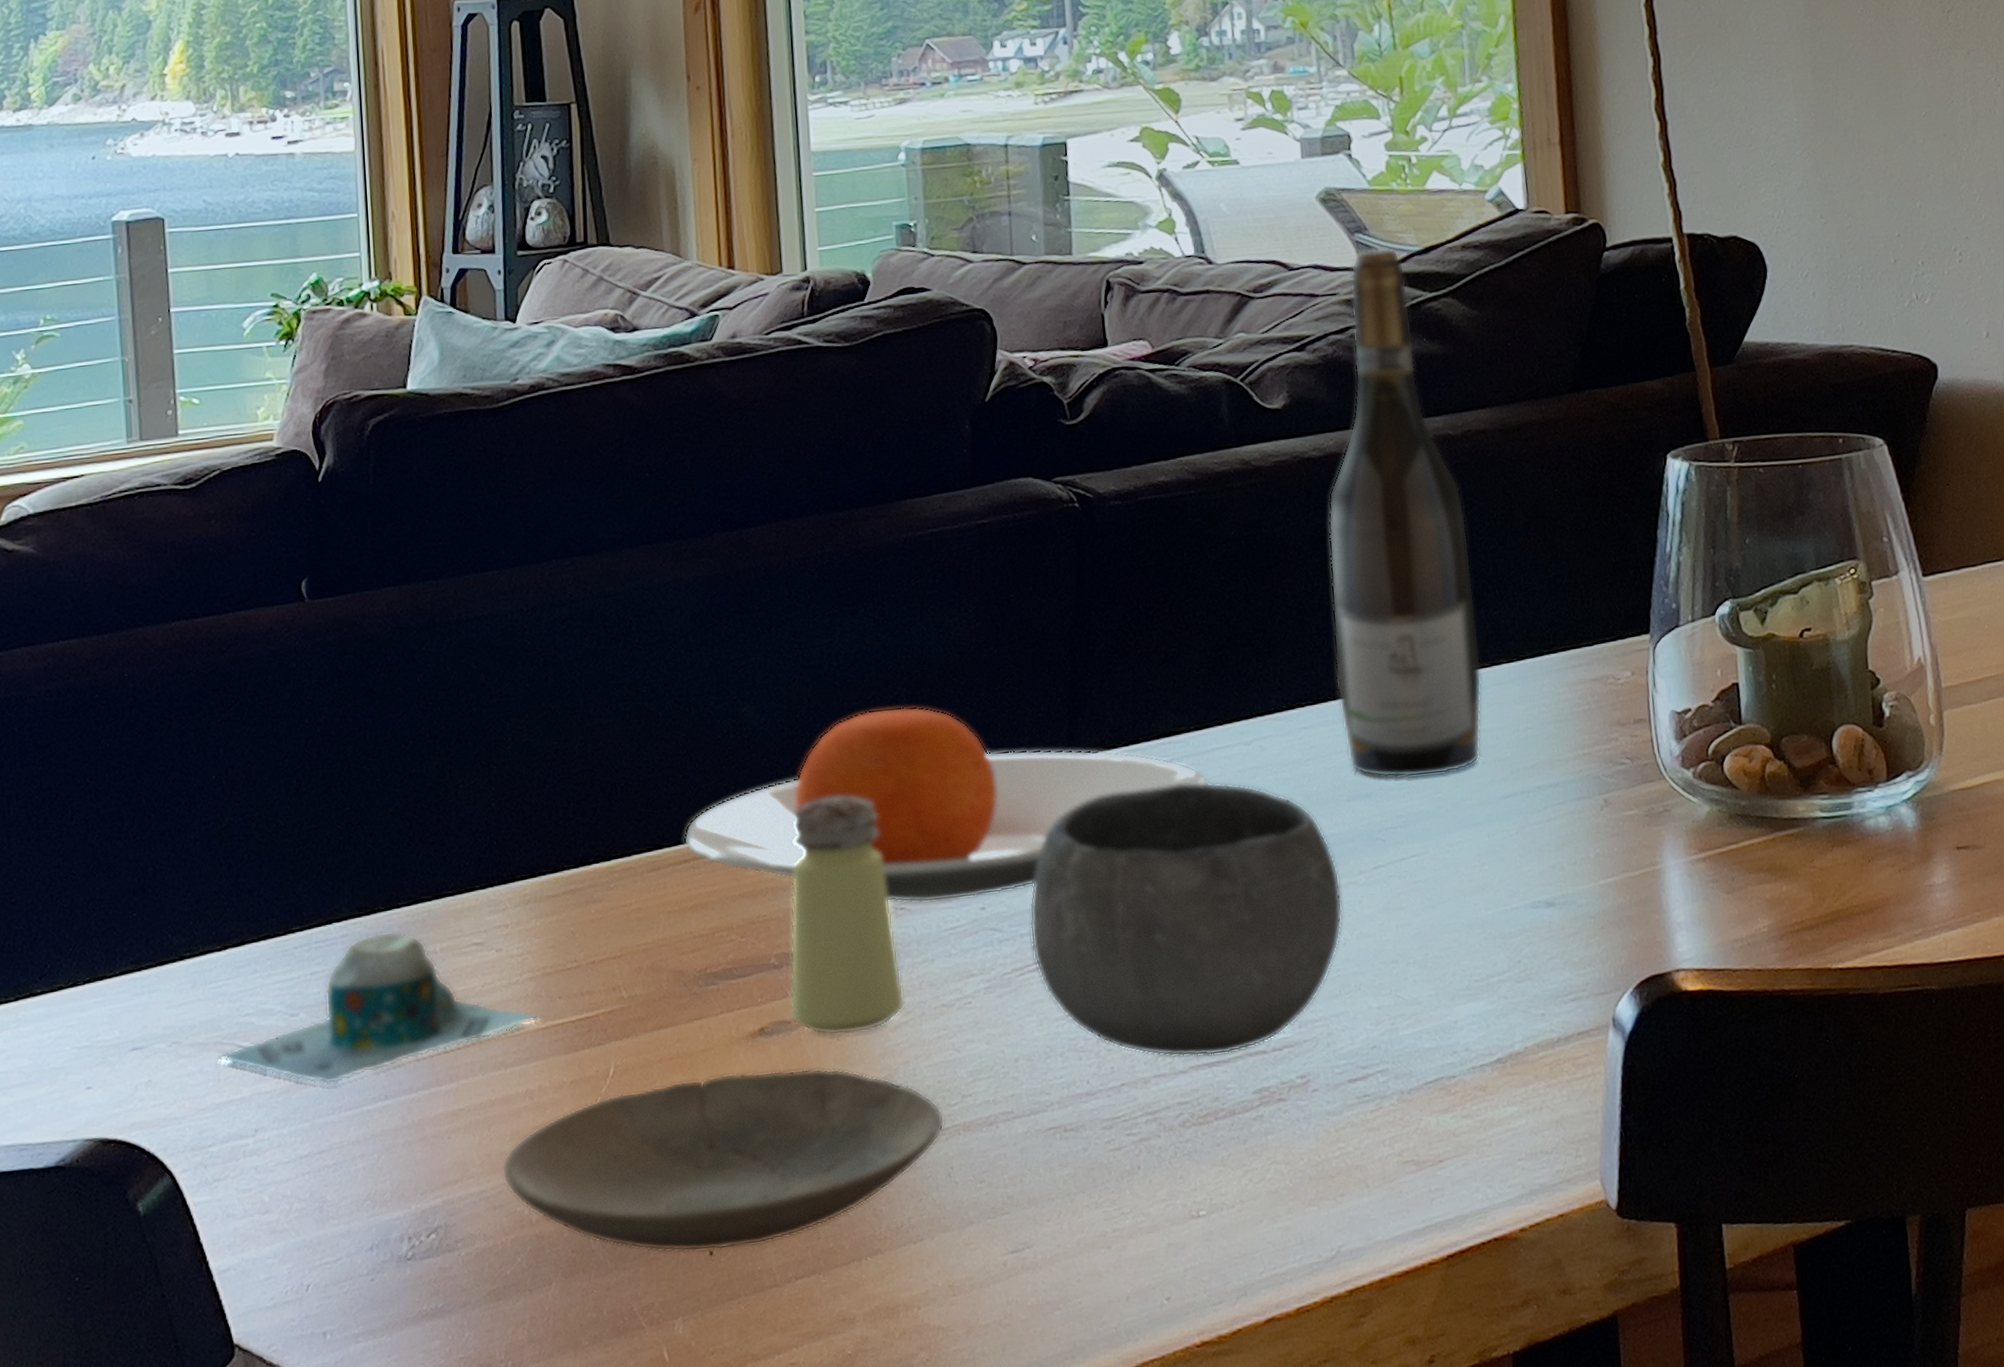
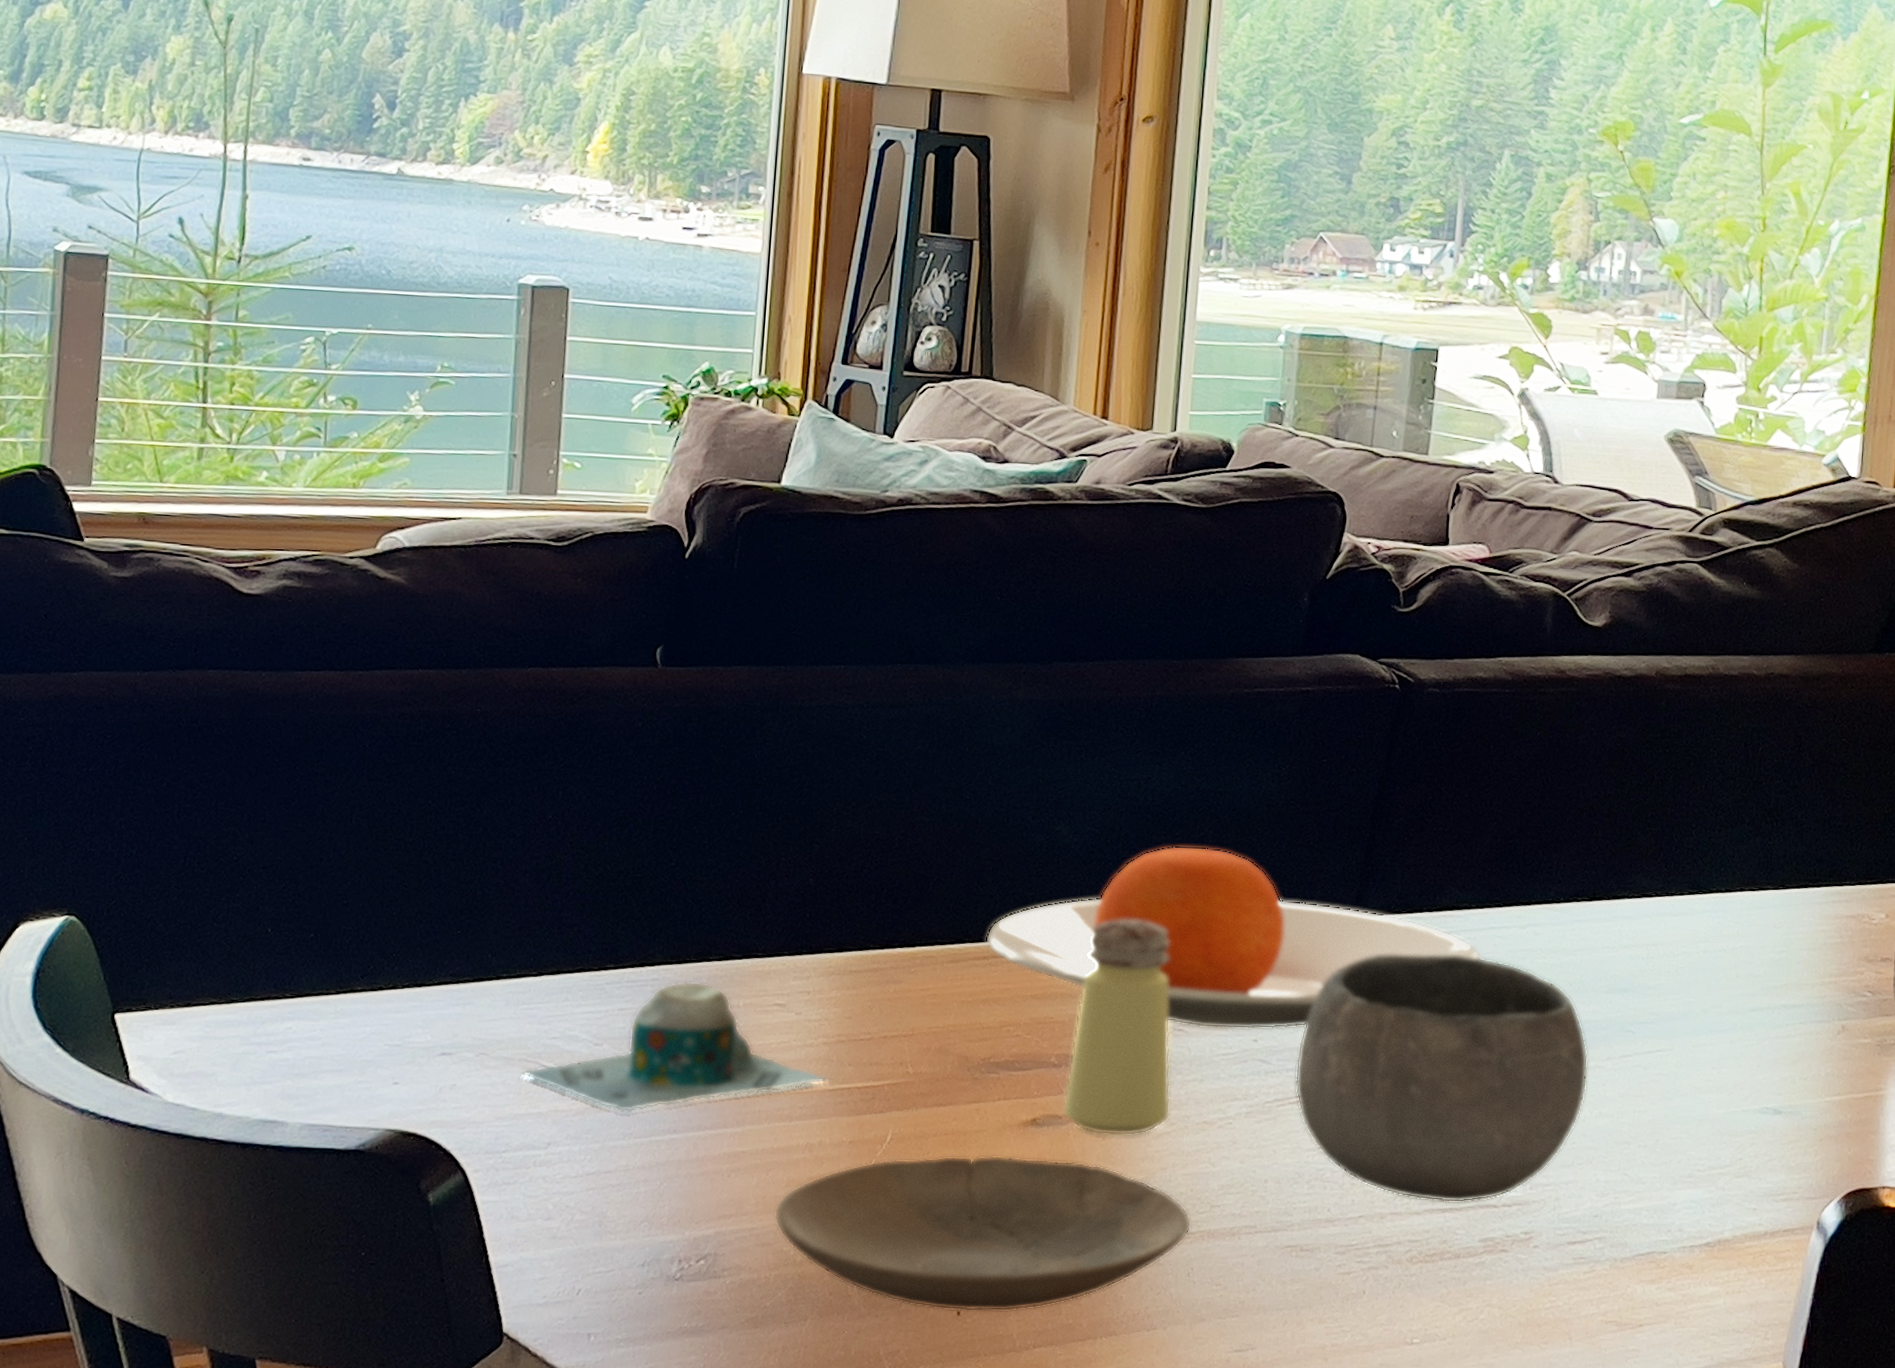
wine bottle: present [1328,248,1482,778] -> none [1613,492,1757,981]

